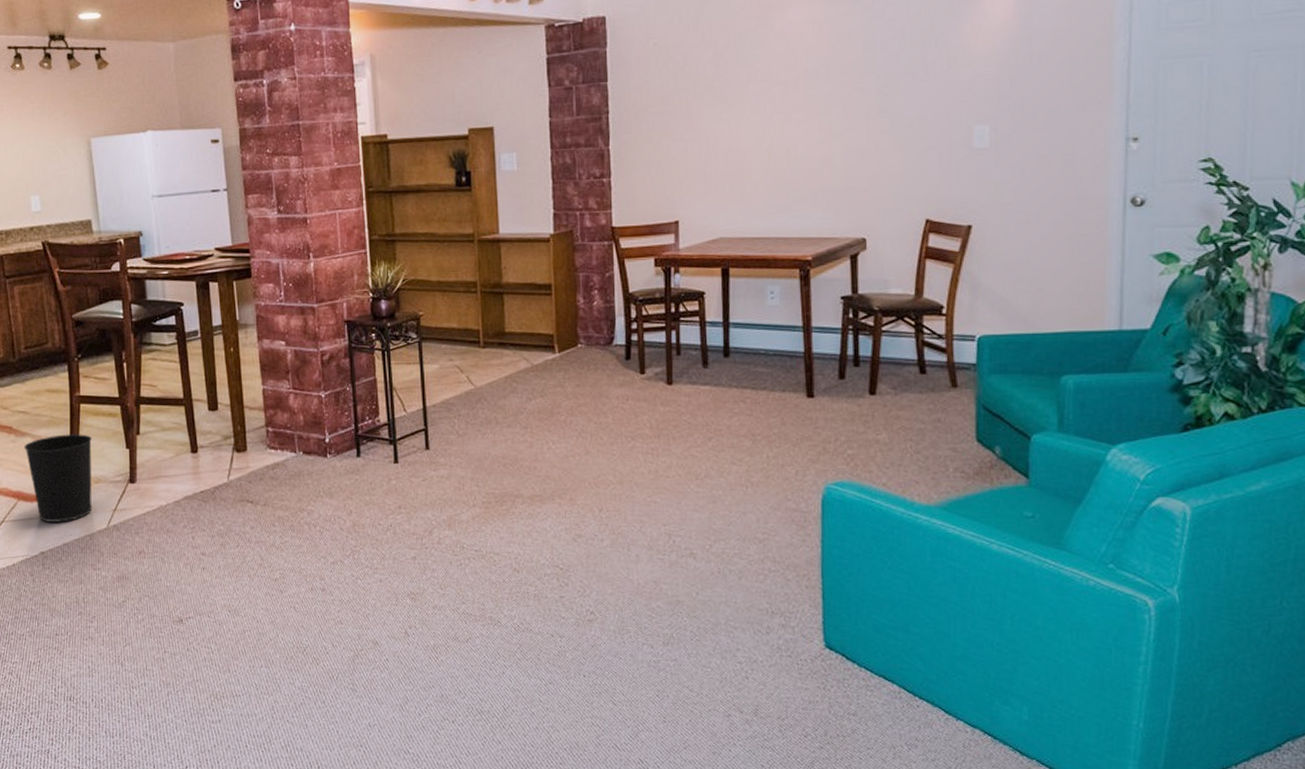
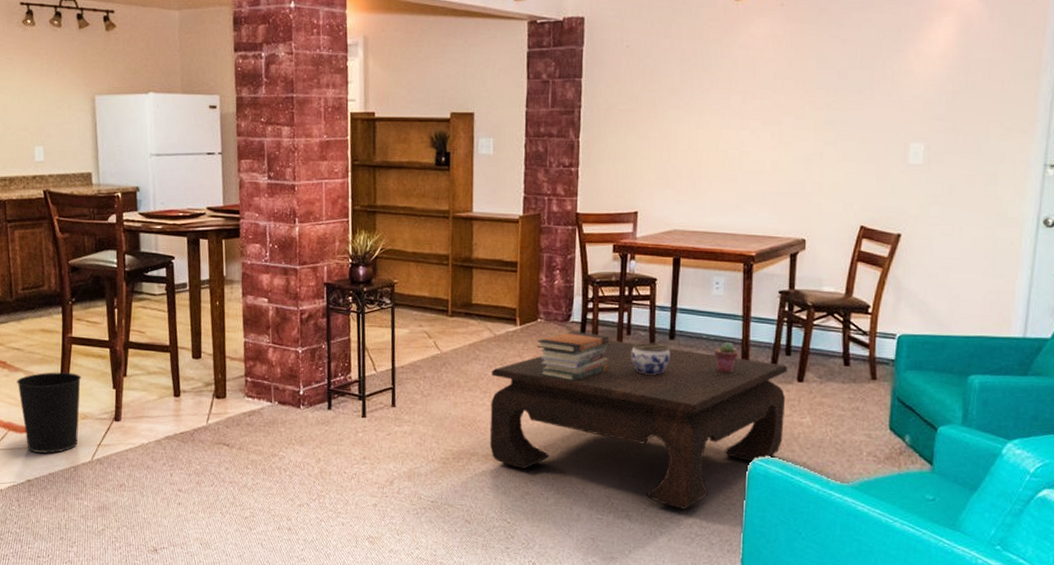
coffee table: none [532,361,858,543] -> present [489,339,787,509]
book stack: none [579,354,660,410] -> present [537,330,611,381]
jar: none [682,361,726,397] -> present [631,342,671,375]
potted succulent: none [774,355,801,390] -> present [714,341,738,373]

